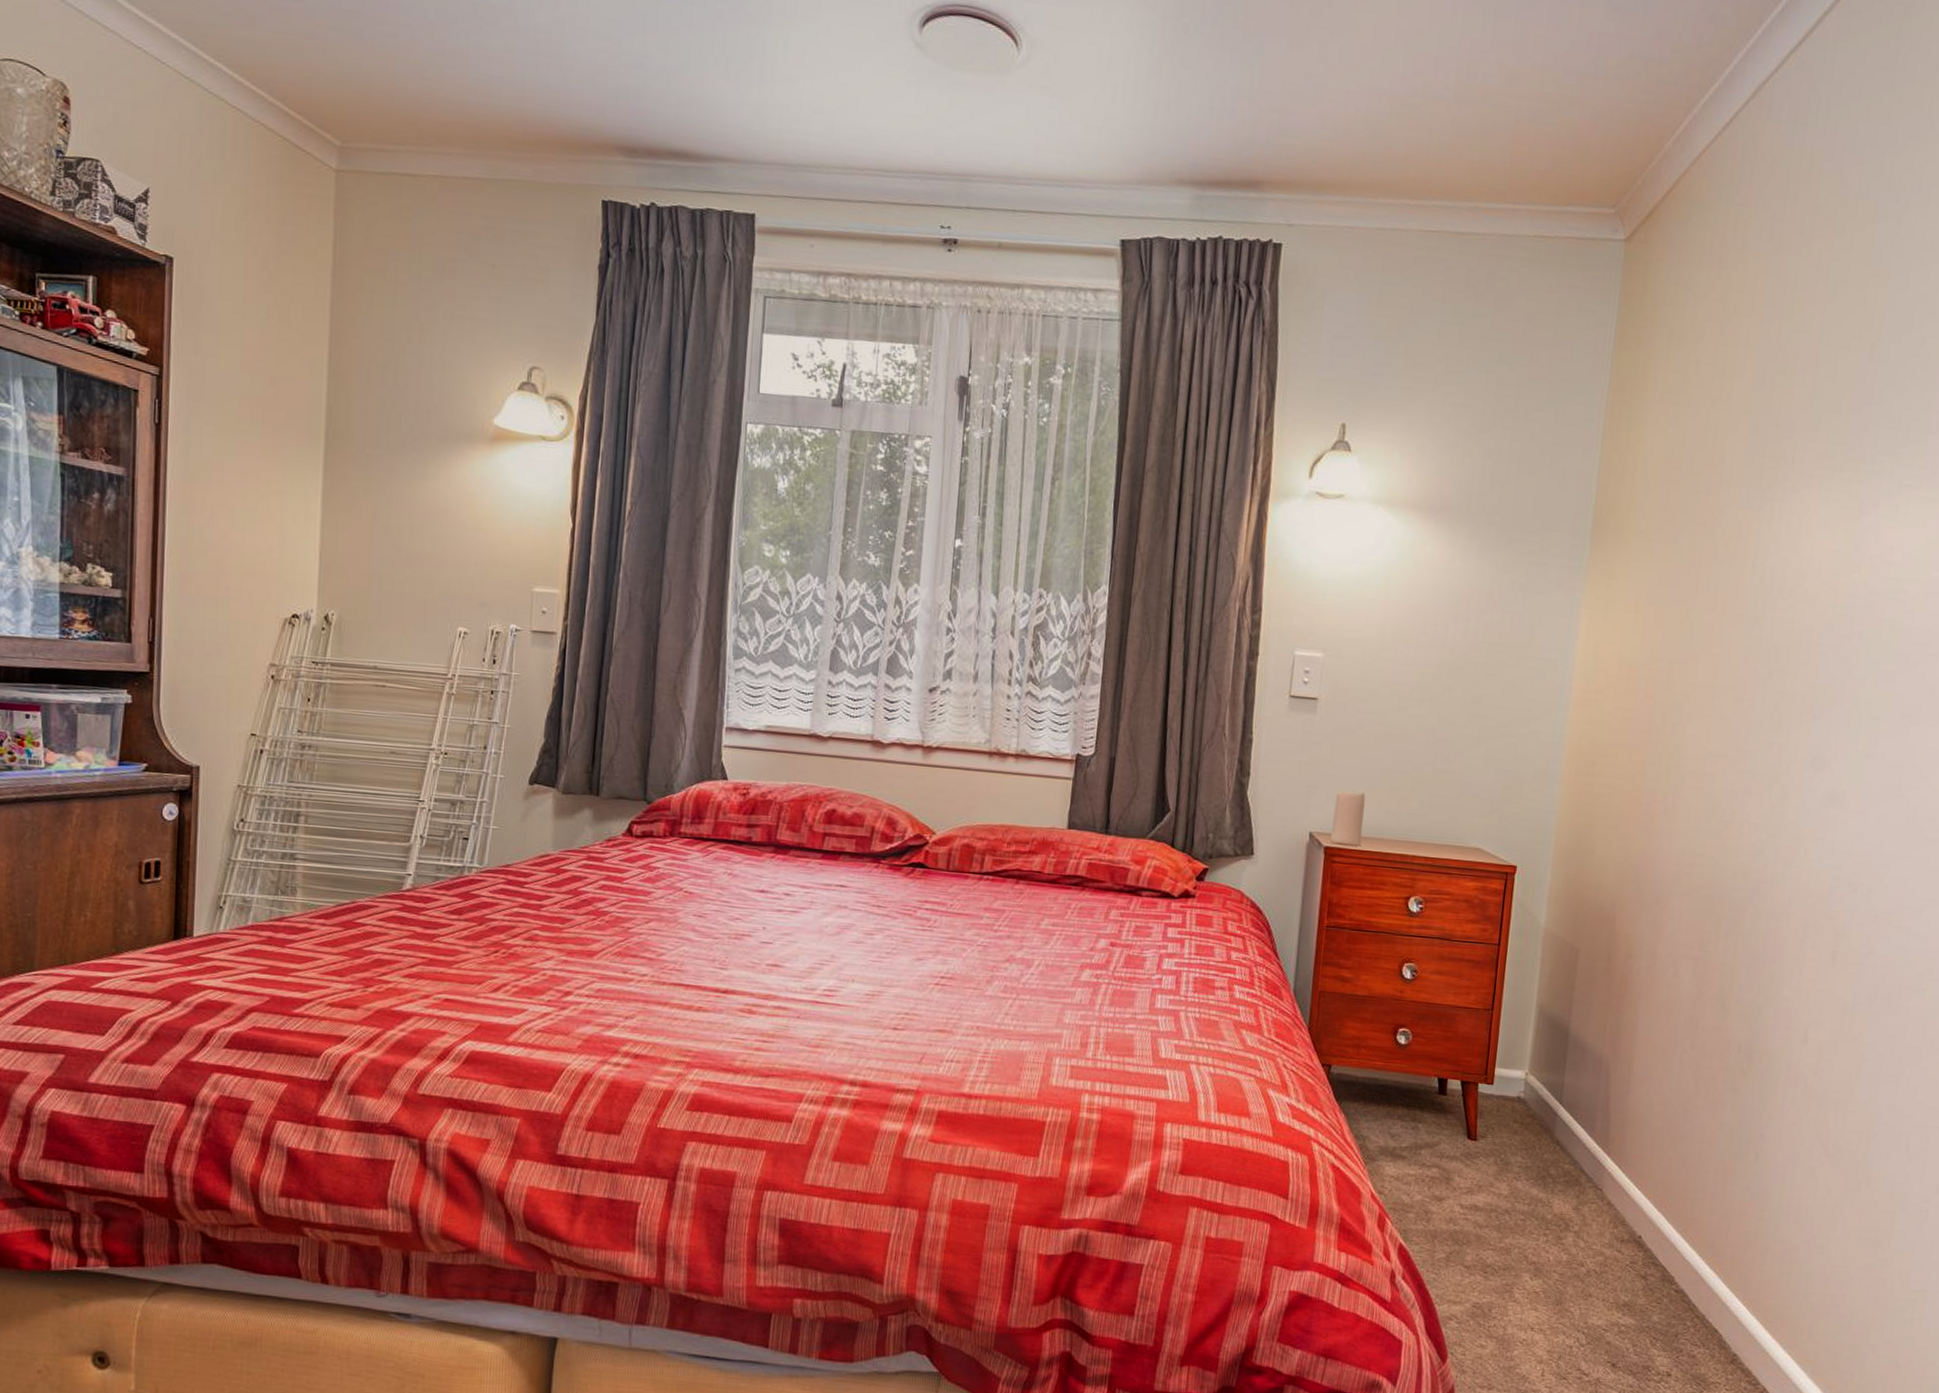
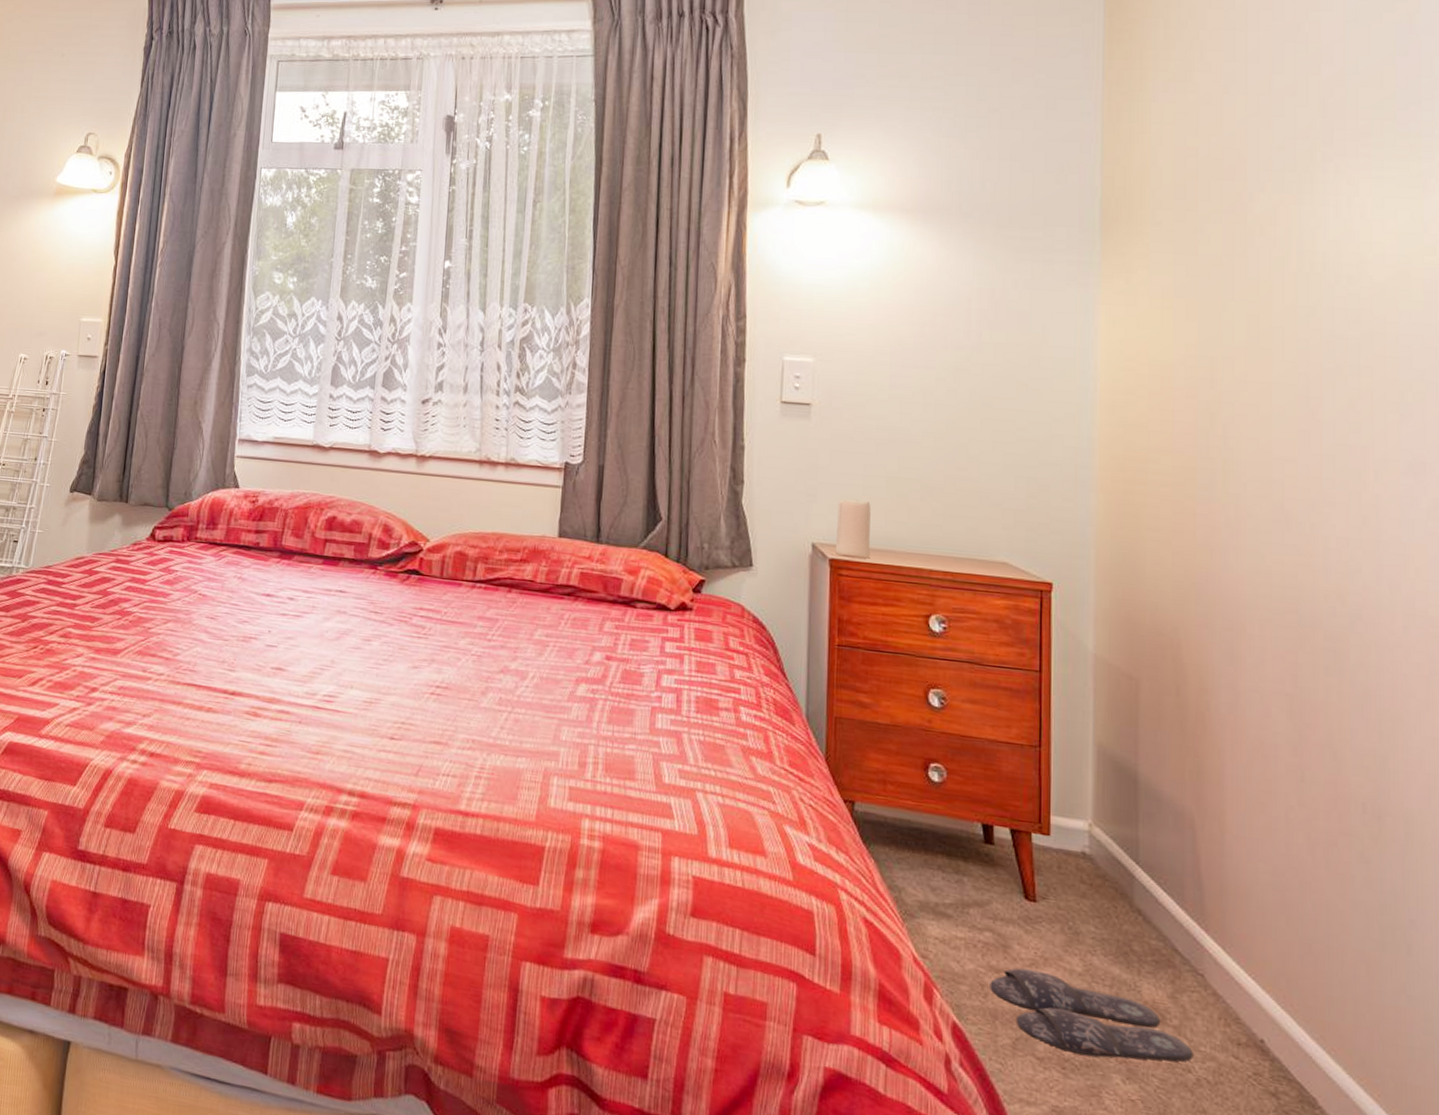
slippers: none [1432,1195,1587,1261] -> present [990,968,1193,1062]

